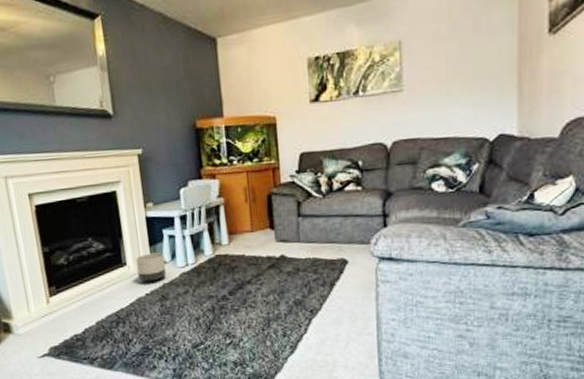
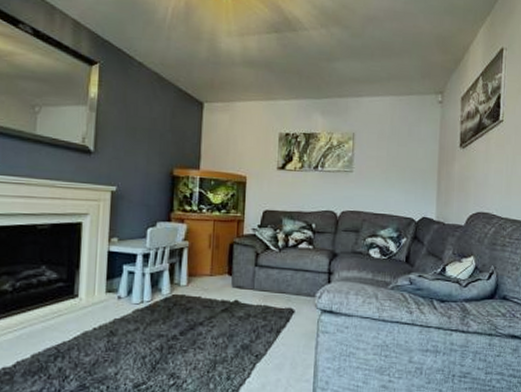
planter: present [135,252,167,283] -> none [88,287,121,317]

